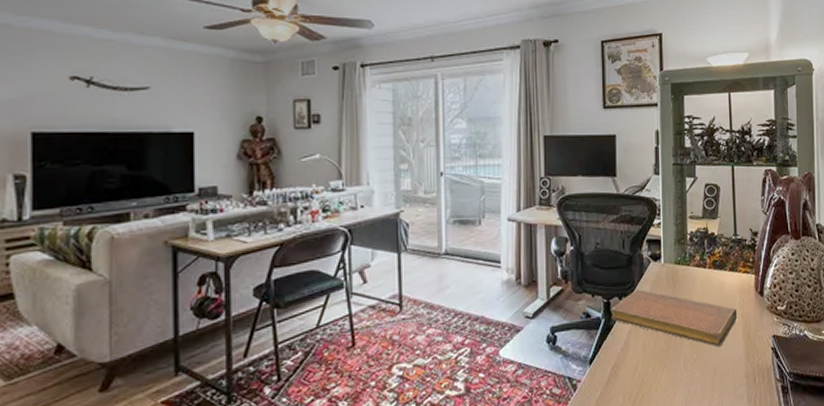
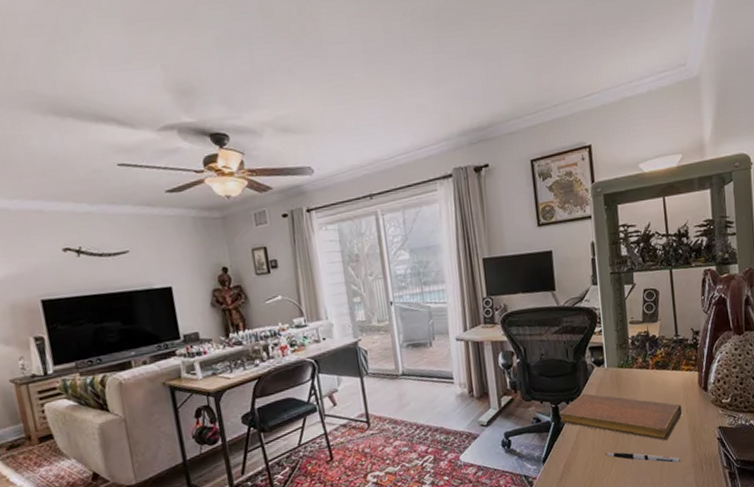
pen: none [655,356,733,373] -> present [604,452,680,464]

